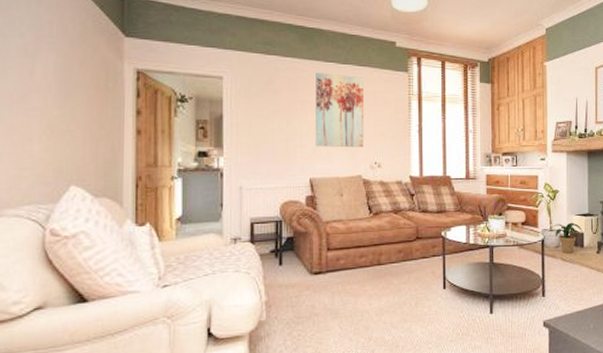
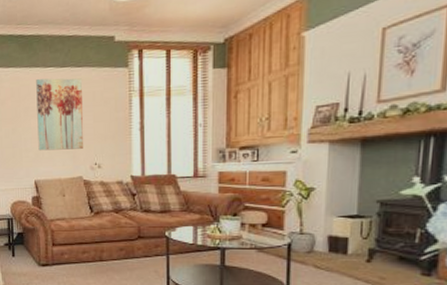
potted plant: present [551,222,582,253] -> none [301,225,347,260]

